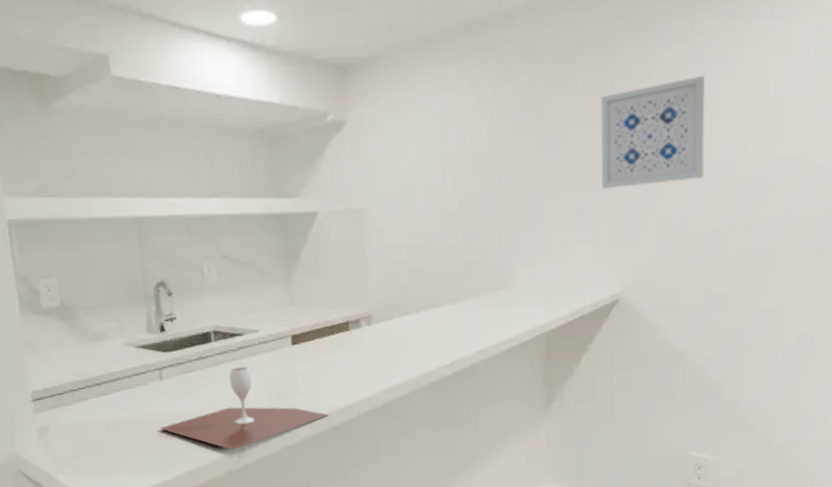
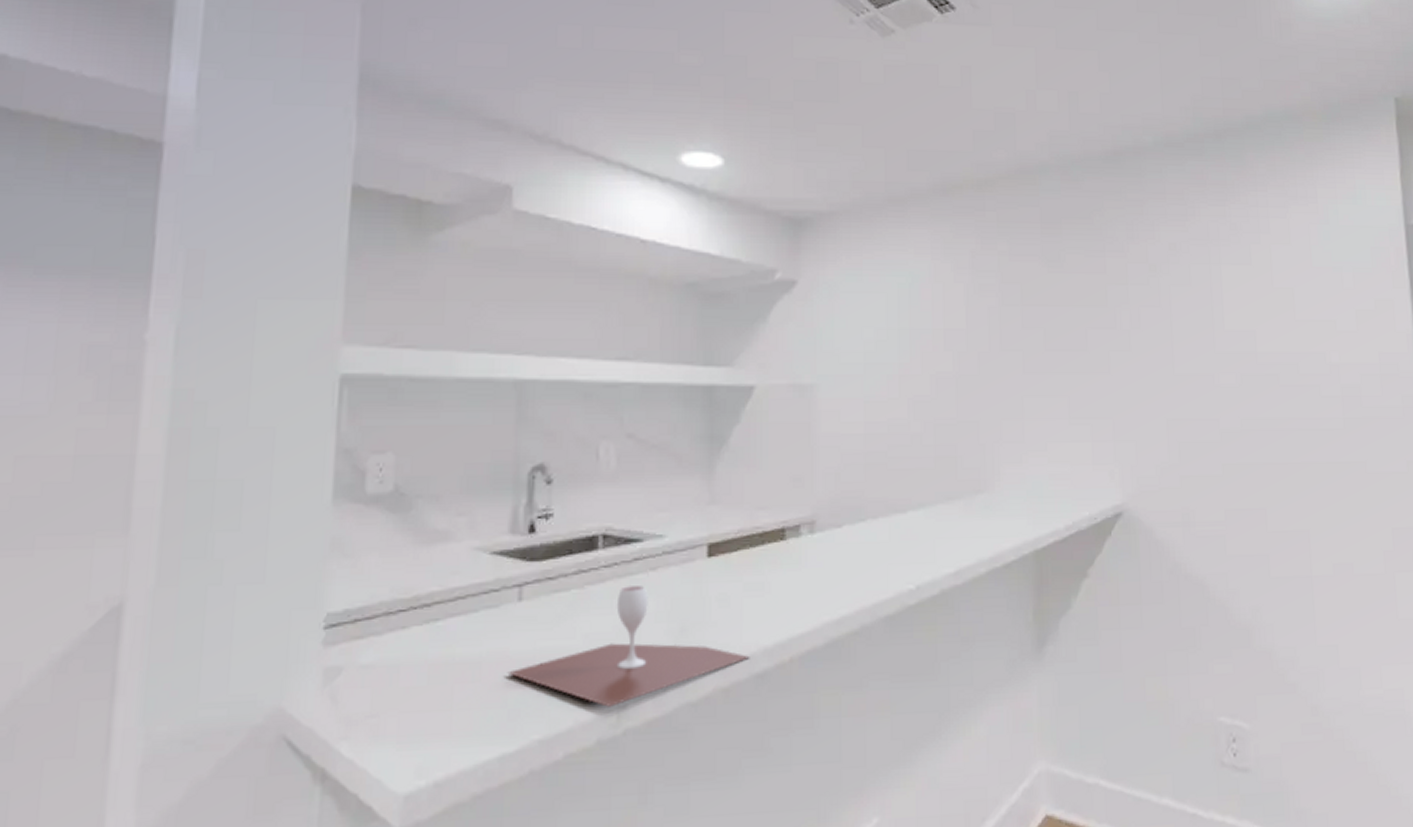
wall art: present [601,75,705,189] -> none [1092,259,1211,377]

